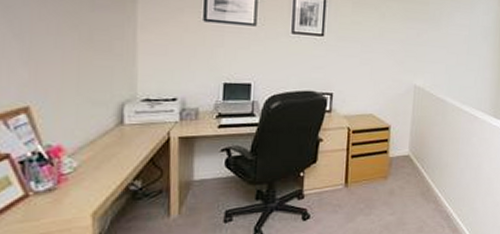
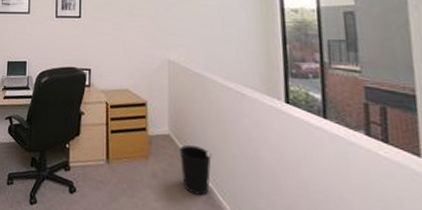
wastebasket: none [416,164,444,205] -> present [178,145,212,196]

